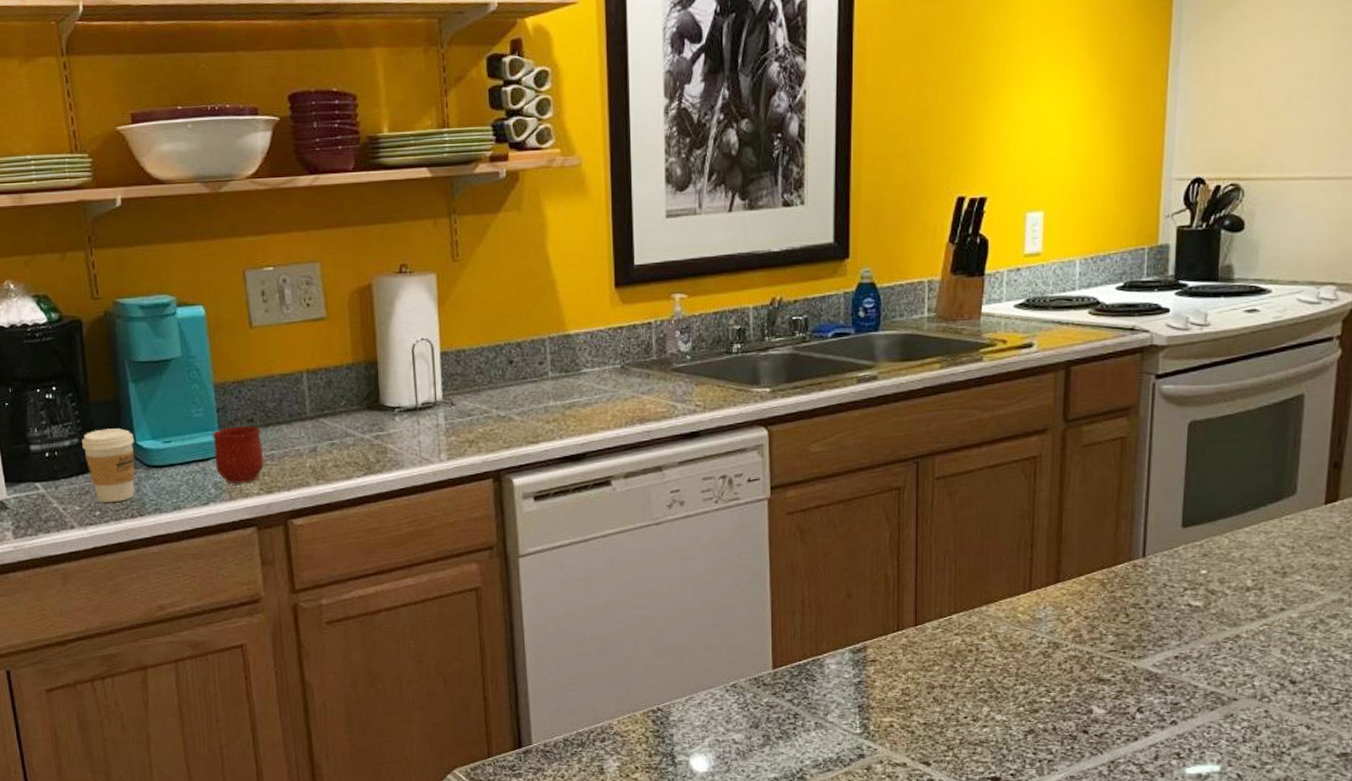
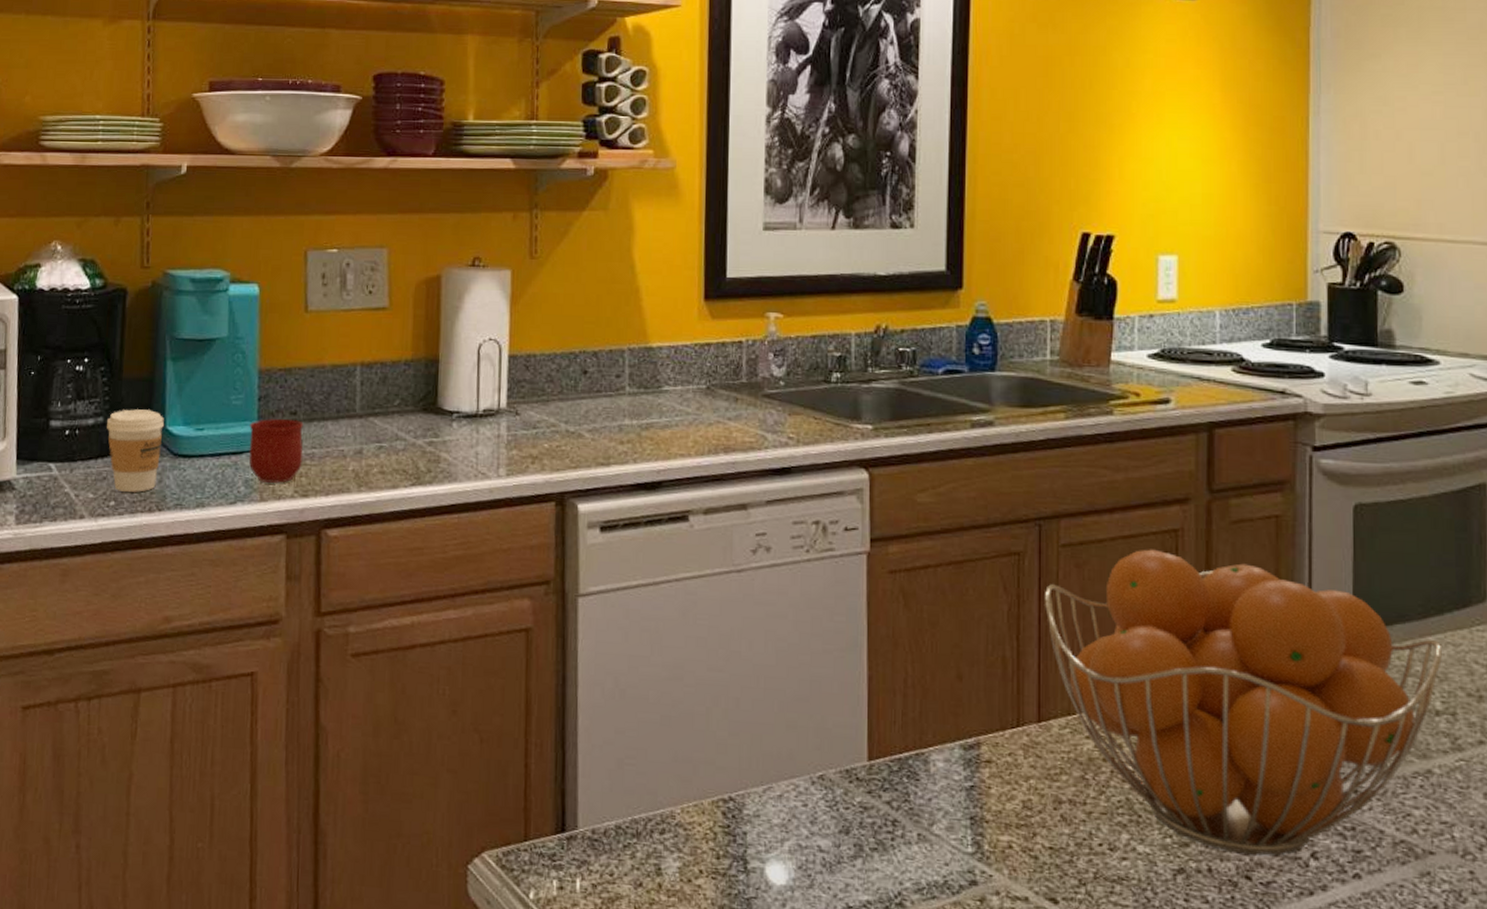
fruit basket: none [920,475,1256,714] -> present [1044,549,1443,856]

